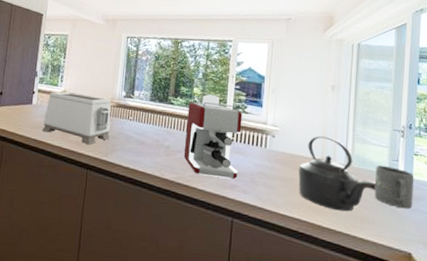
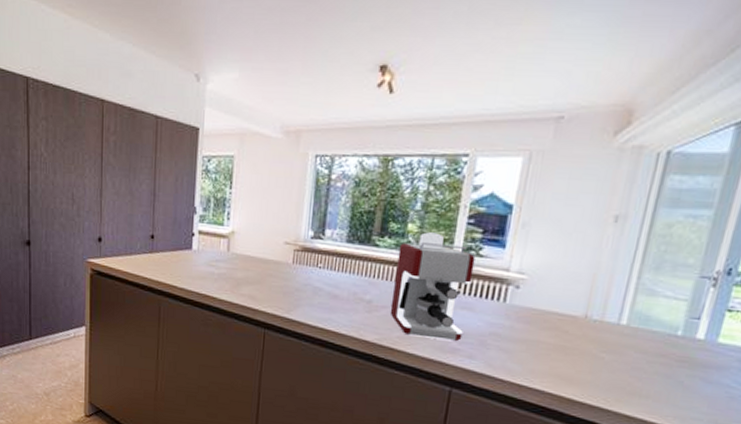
toaster: present [43,92,112,145] -> none [207,233,295,299]
kettle: present [298,135,377,212] -> none [545,285,661,383]
mug: present [374,165,414,209] -> none [654,324,721,381]

